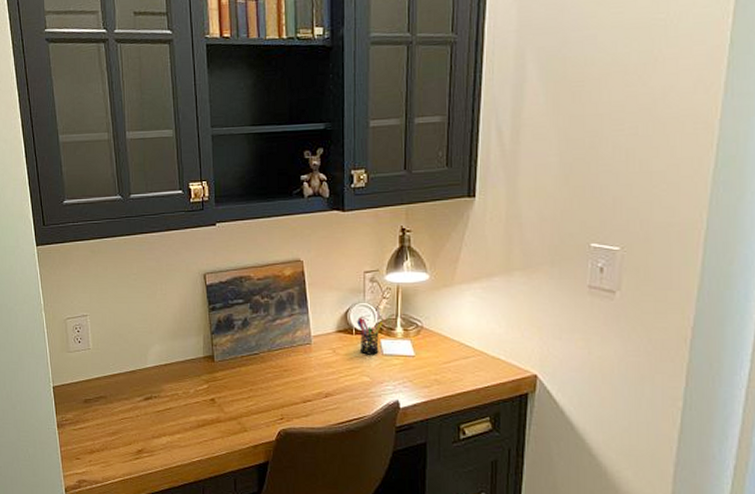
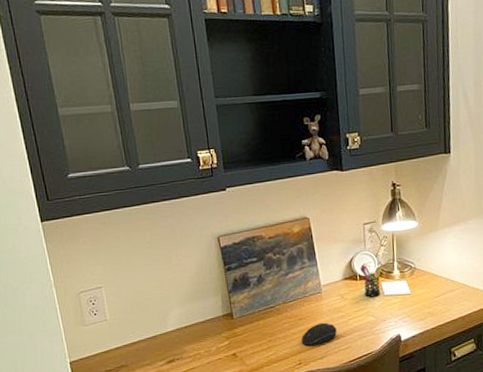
computer mouse: none [285,377,325,402] -> present [301,322,337,346]

